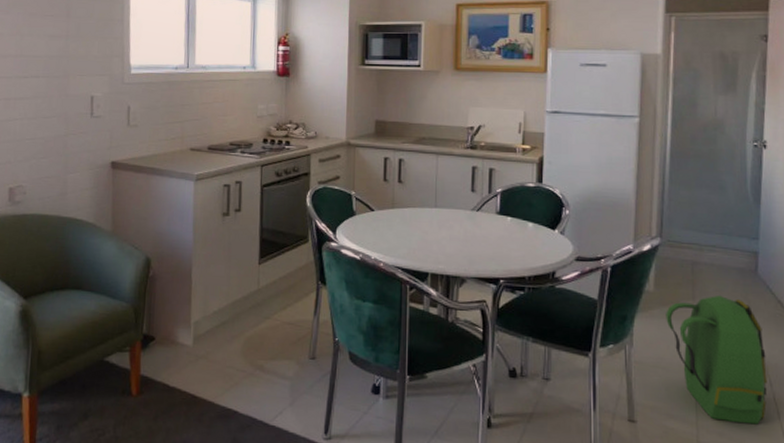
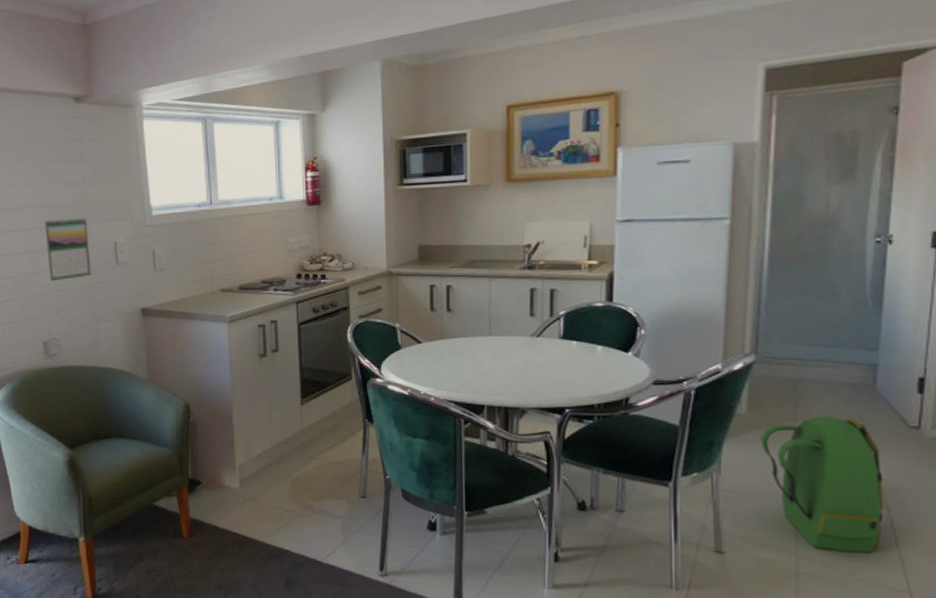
calendar: none [22,68,67,130] -> present [44,216,91,282]

